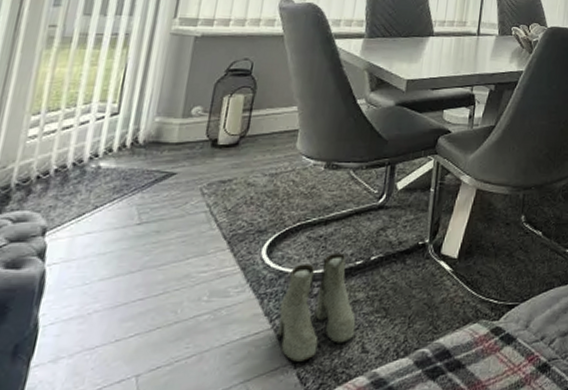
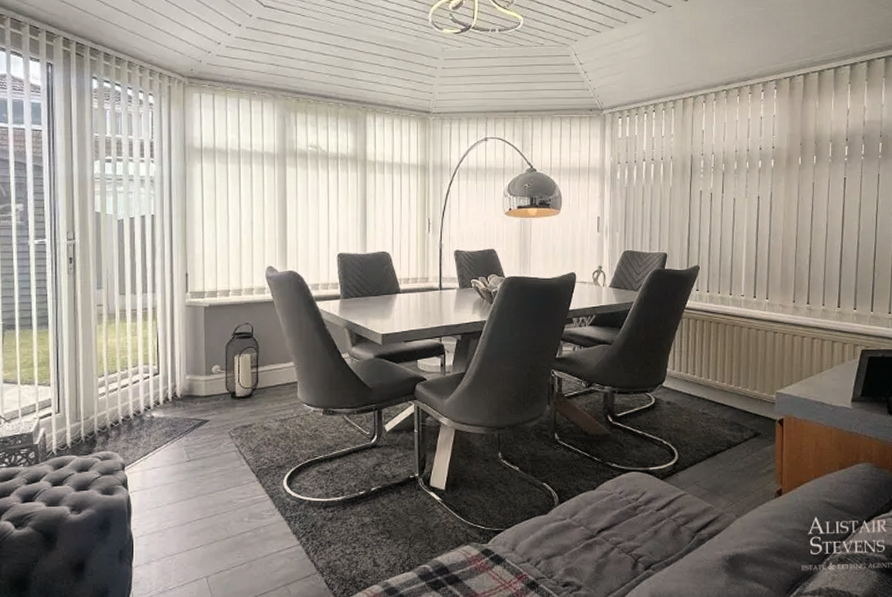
boots: present [278,253,356,362] -> none [304,485,366,571]

